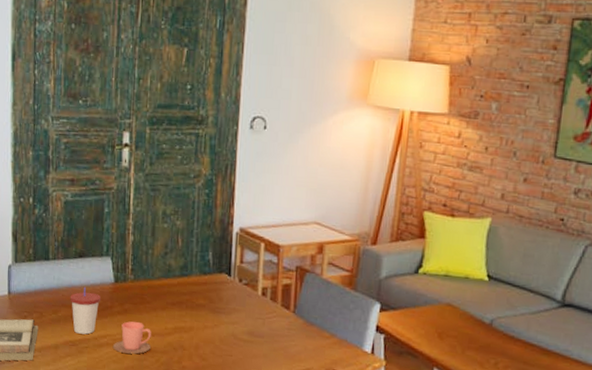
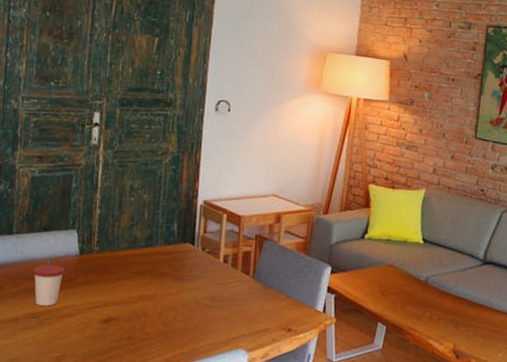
cup: present [113,321,151,354] -> none [76,291,115,323]

